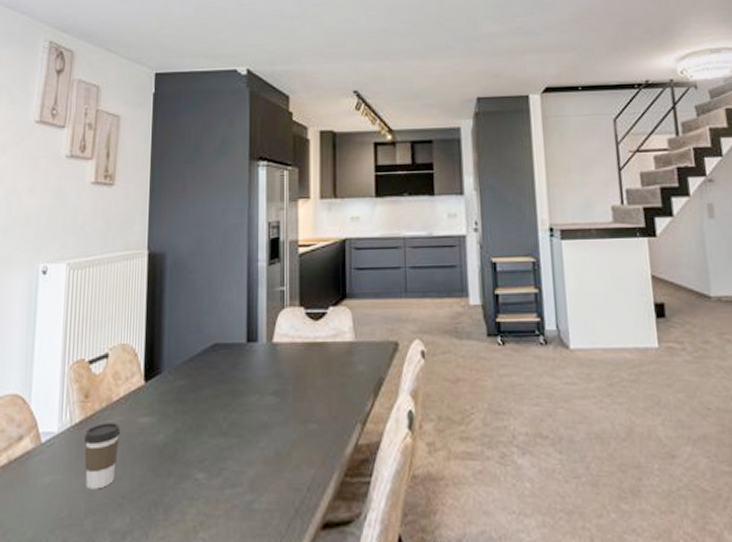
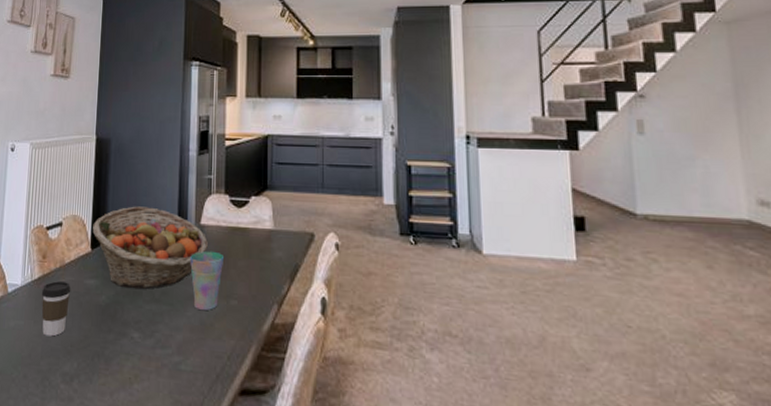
fruit basket: none [146,327,282,422] -> present [92,206,208,289]
cup: none [262,371,300,440] -> present [190,250,223,311]

